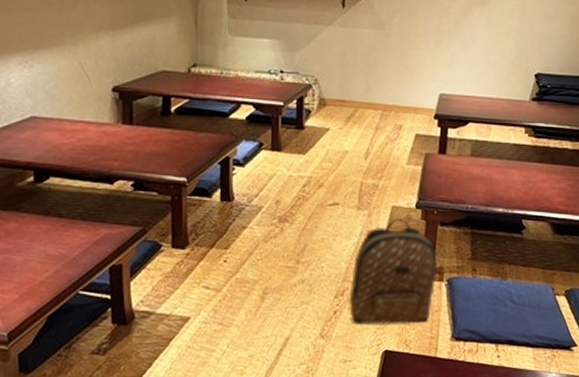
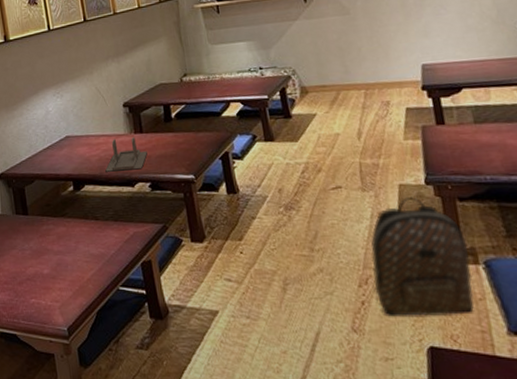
napkin holder: none [79,127,135,166] -> present [105,137,148,172]

